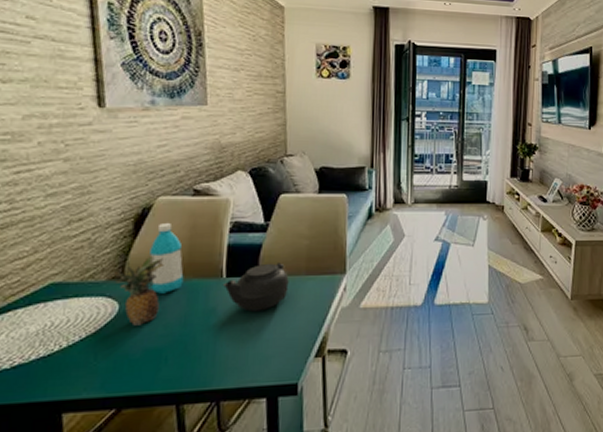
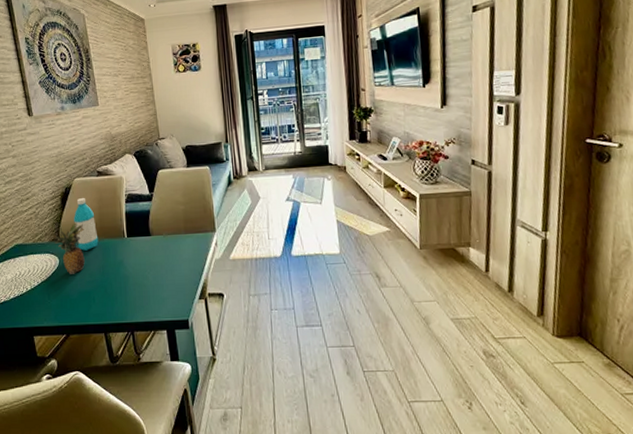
teapot: present [222,263,289,312] -> none [125,224,173,263]

